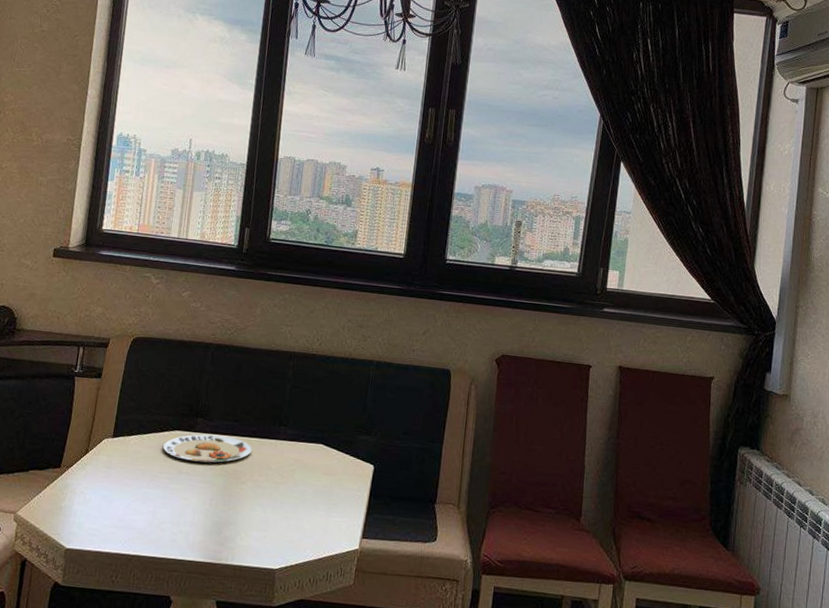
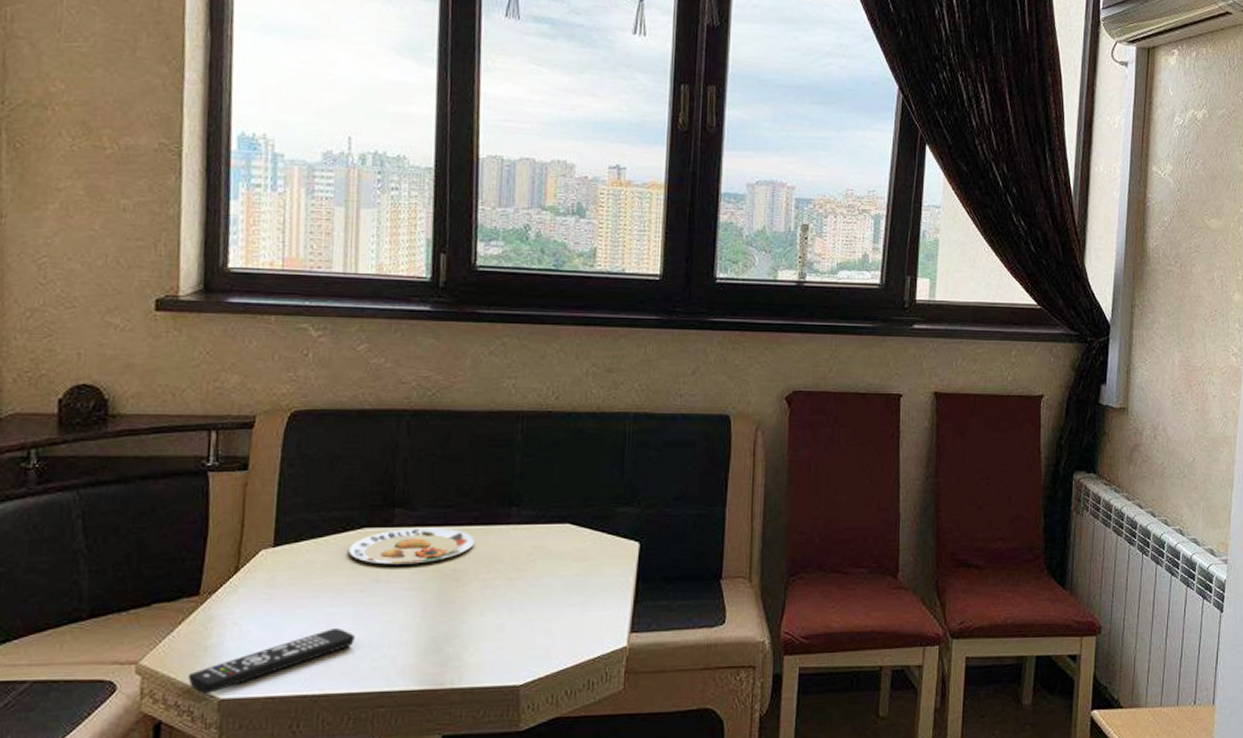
remote control: none [47,505,162,544] -> present [188,628,355,695]

